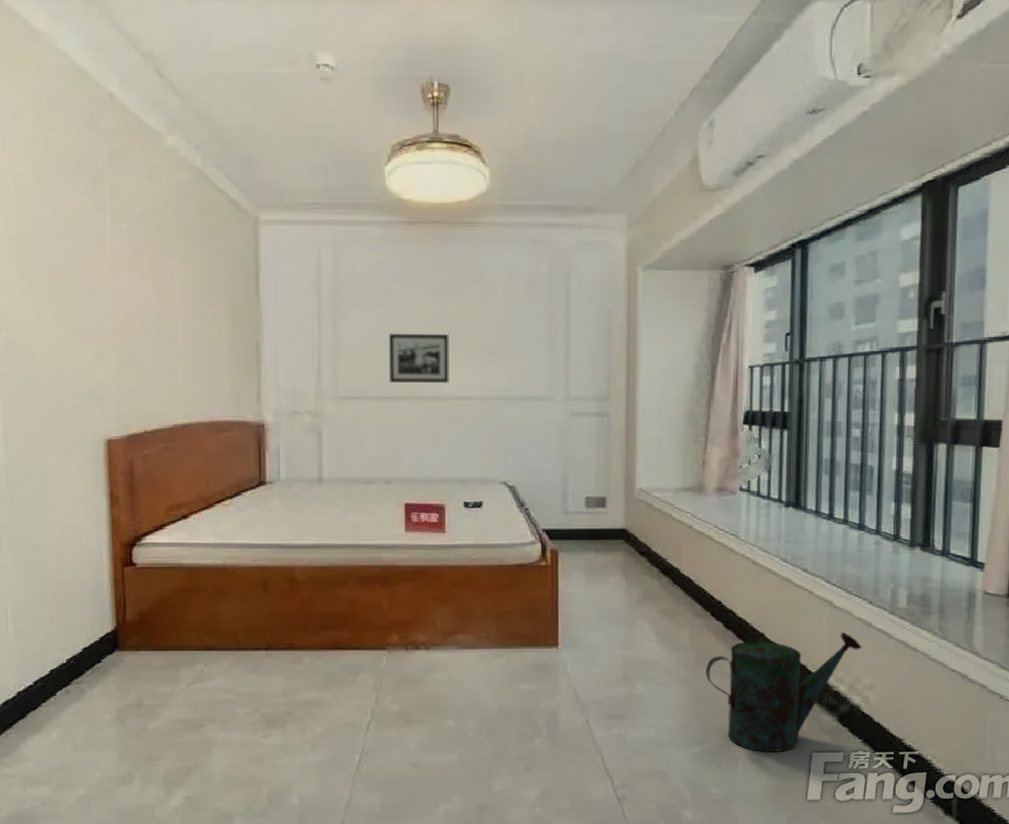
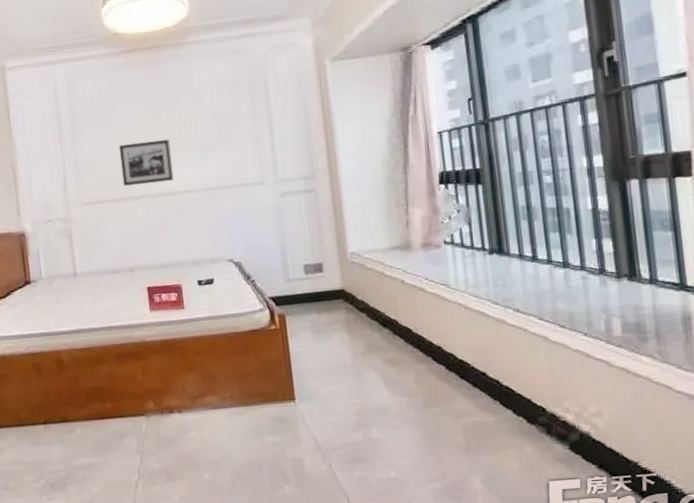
watering can: present [706,631,862,752] -> none [434,364,583,484]

